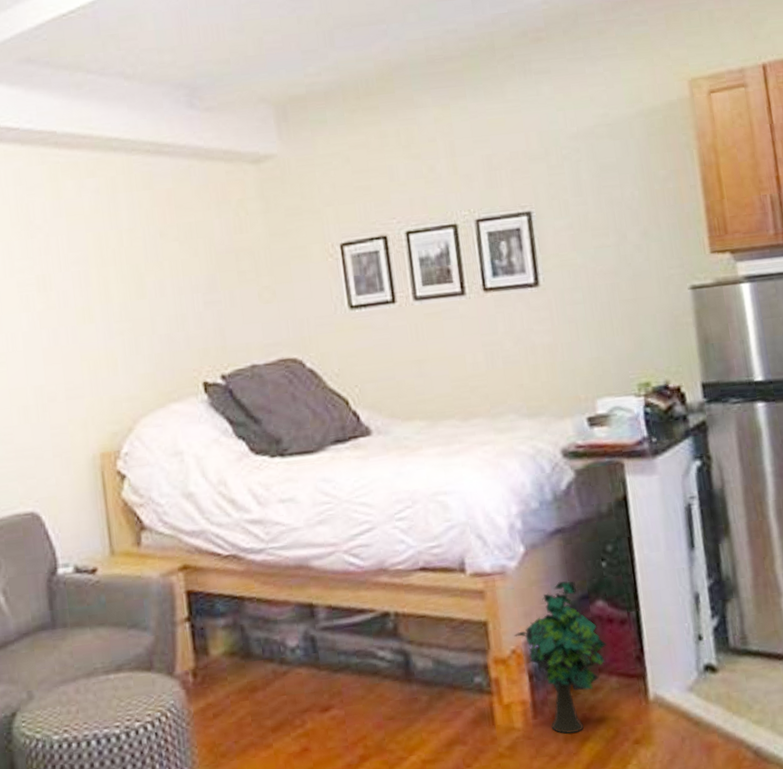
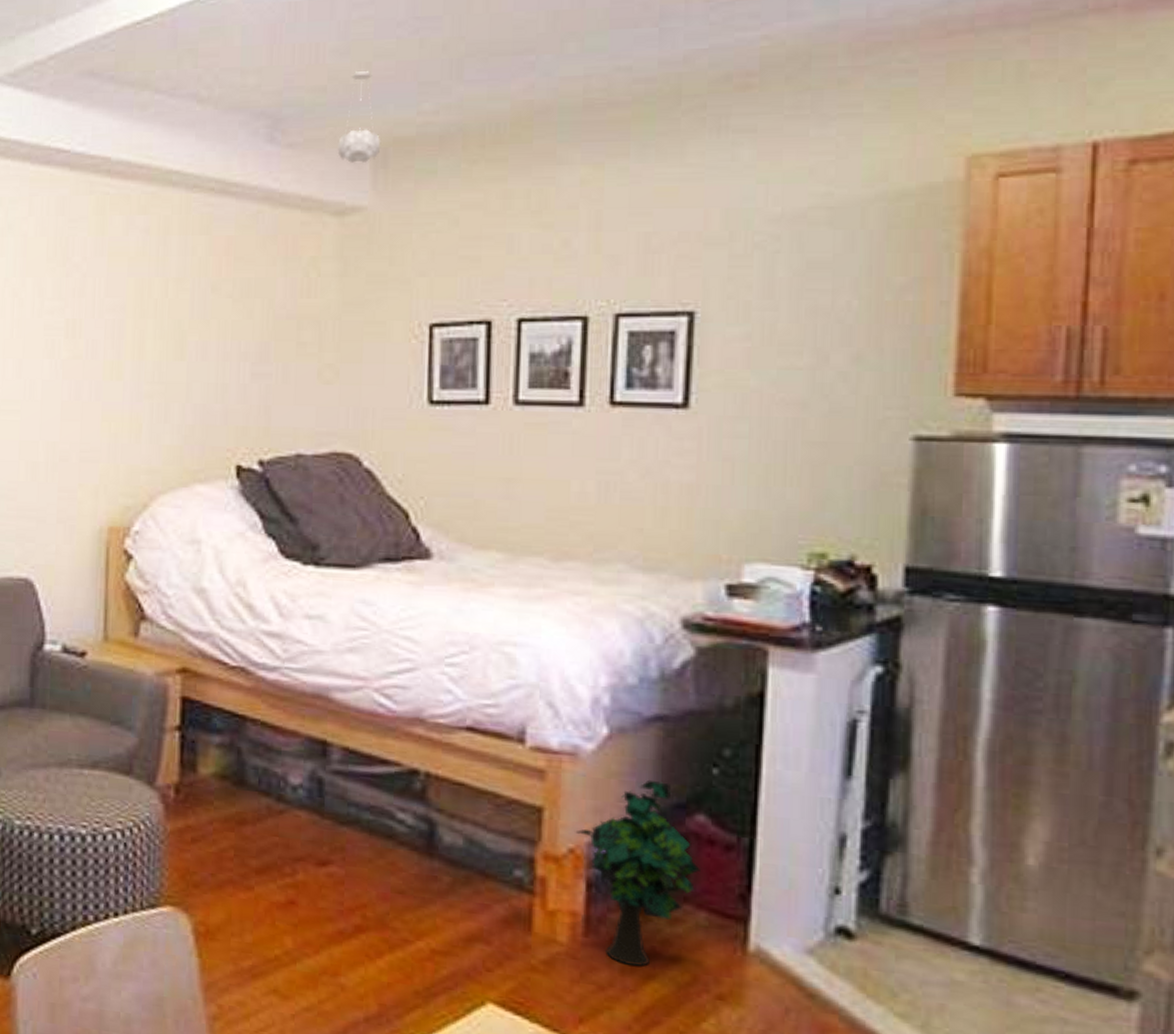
pendant light: none [245,44,280,120] -> present [337,71,381,163]

